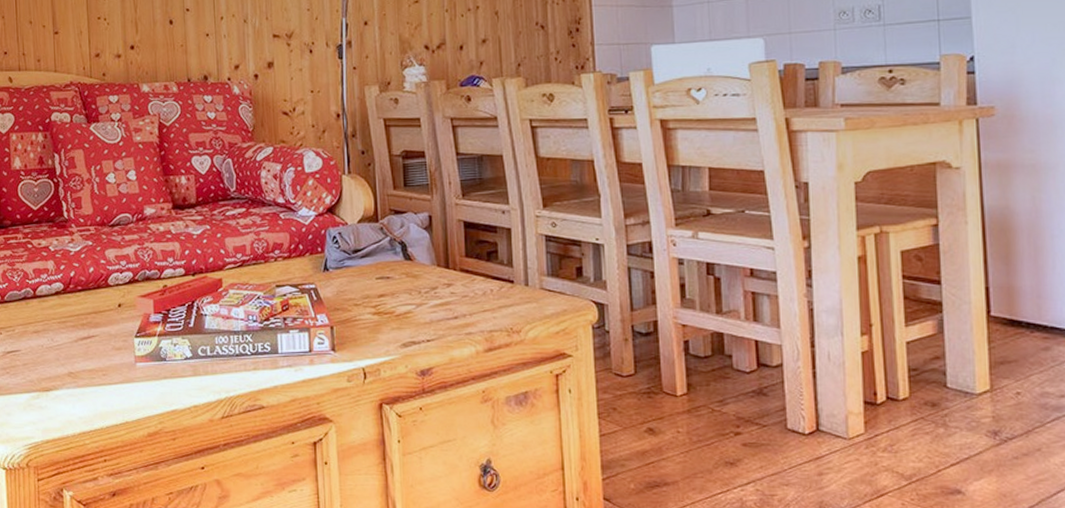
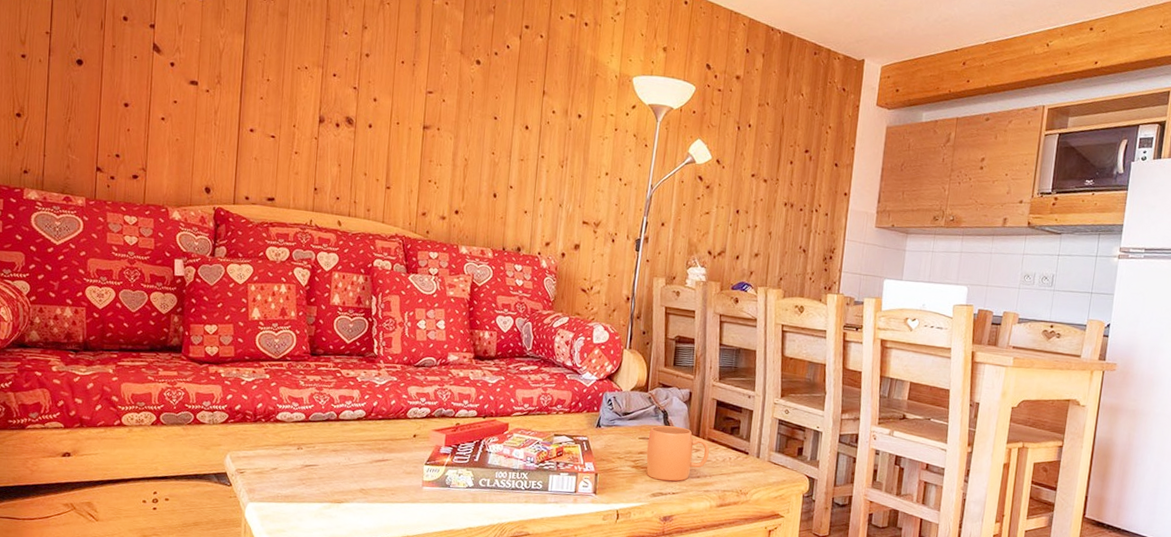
mug: none [387,259,464,326] -> present [646,425,709,482]

